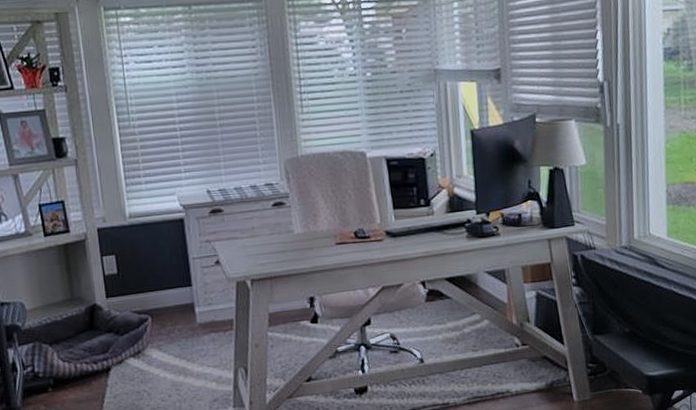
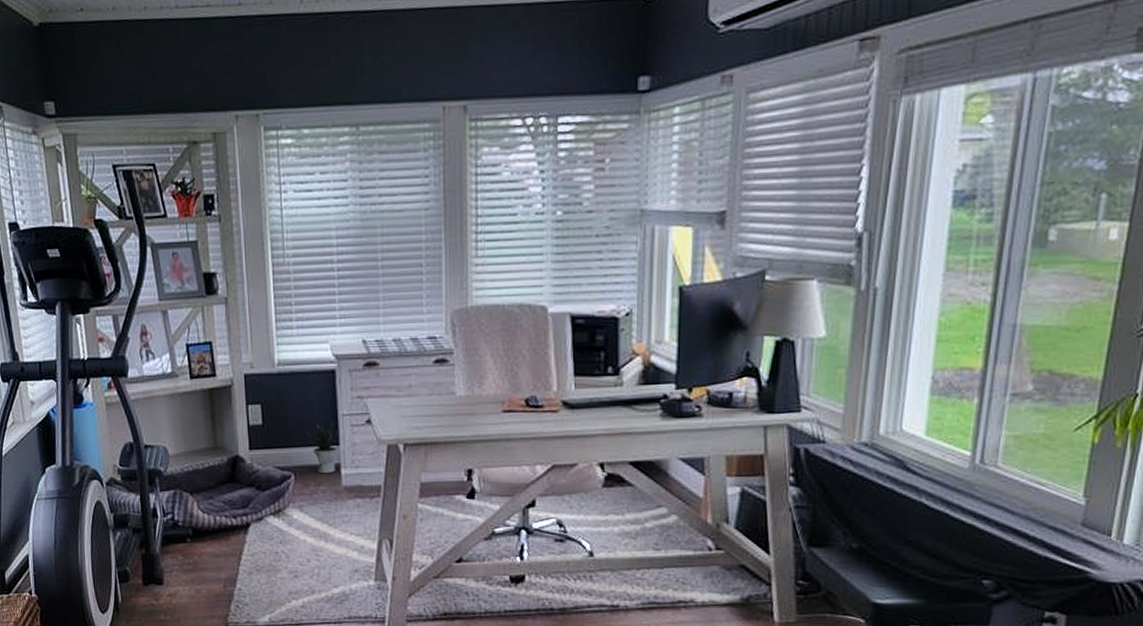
potted plant: none [160,266,191,314] -> present [306,422,339,474]

